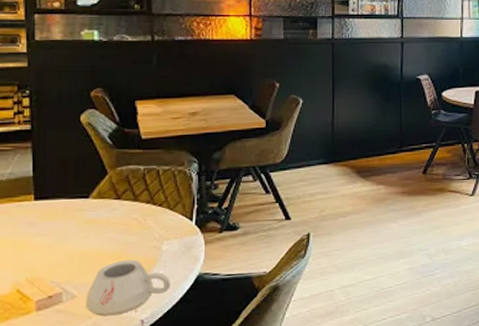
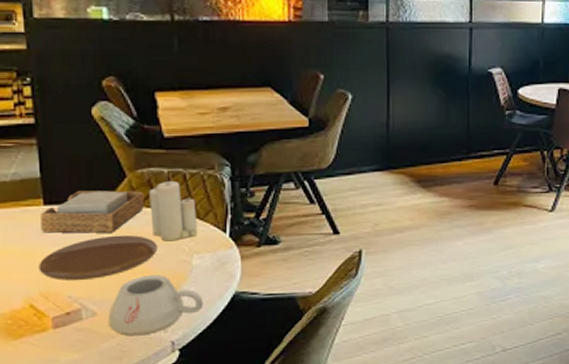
plate: none [26,225,132,268] -> present [38,235,158,281]
napkin holder: none [31,186,122,225] -> present [40,190,144,233]
candle: none [127,174,167,230] -> present [149,178,197,242]

